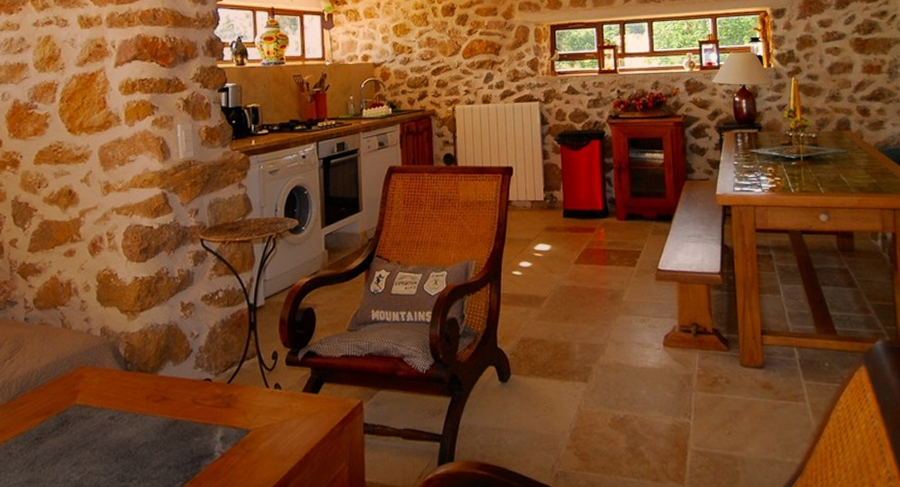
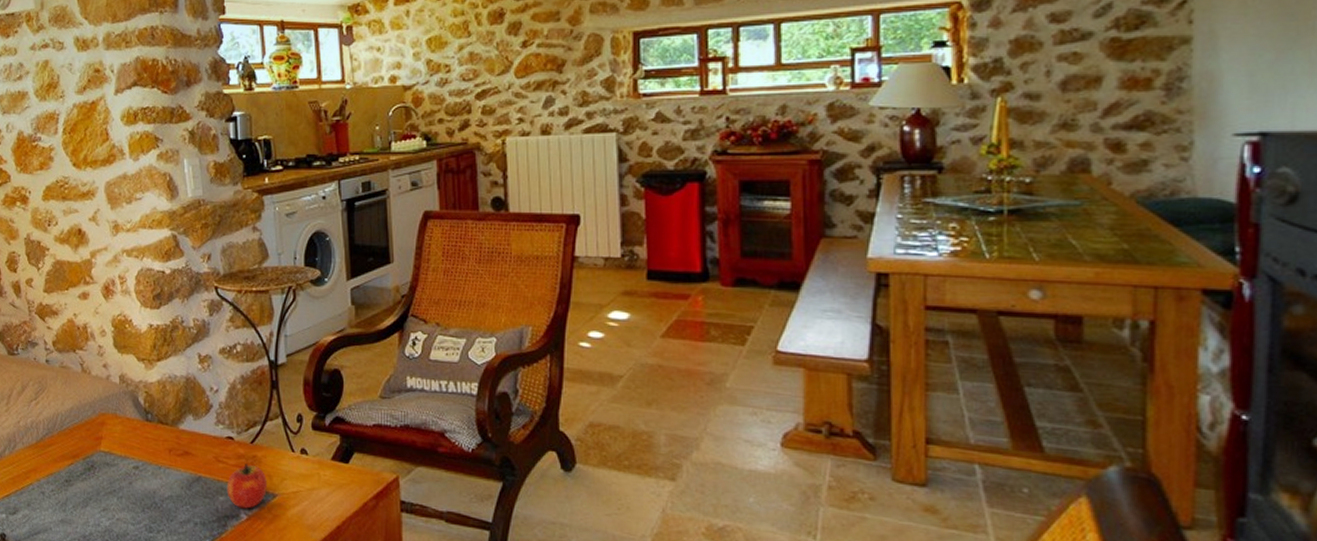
fruit: none [202,403,242,447] -> present [226,464,267,509]

